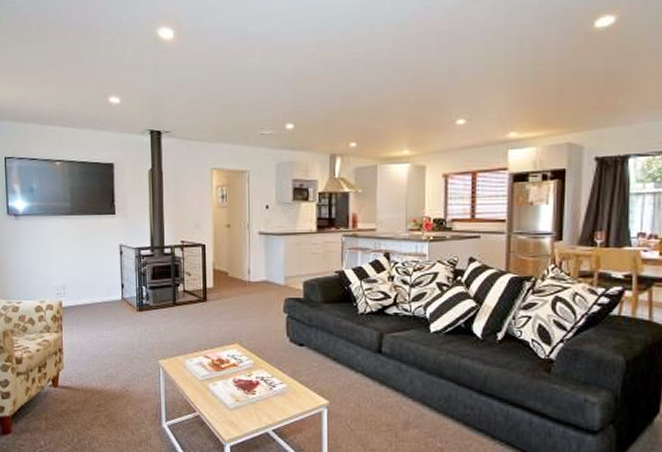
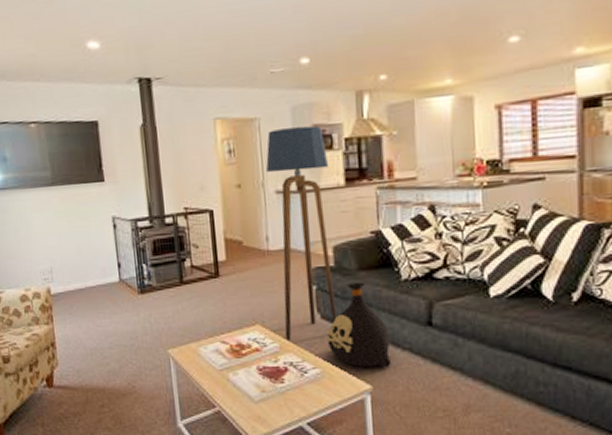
floor lamp: none [252,180,305,358] -> present [266,125,337,340]
bag: none [294,313,346,386] -> present [326,282,392,368]

